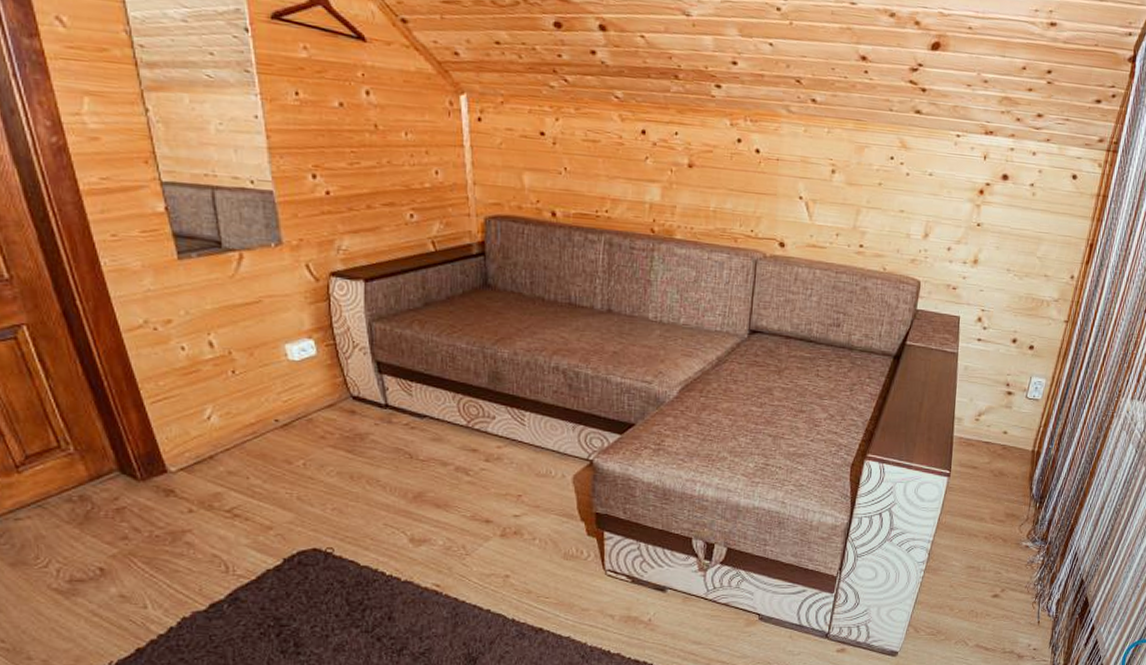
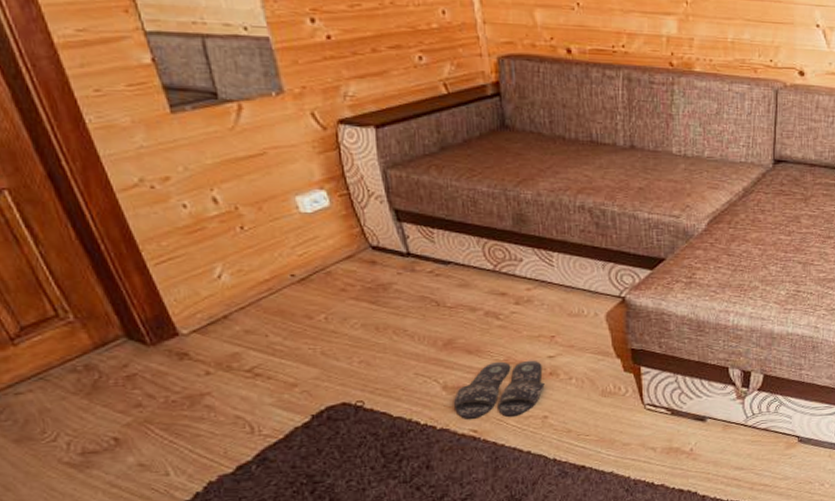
slippers: none [418,517,509,573] -> present [453,360,545,419]

